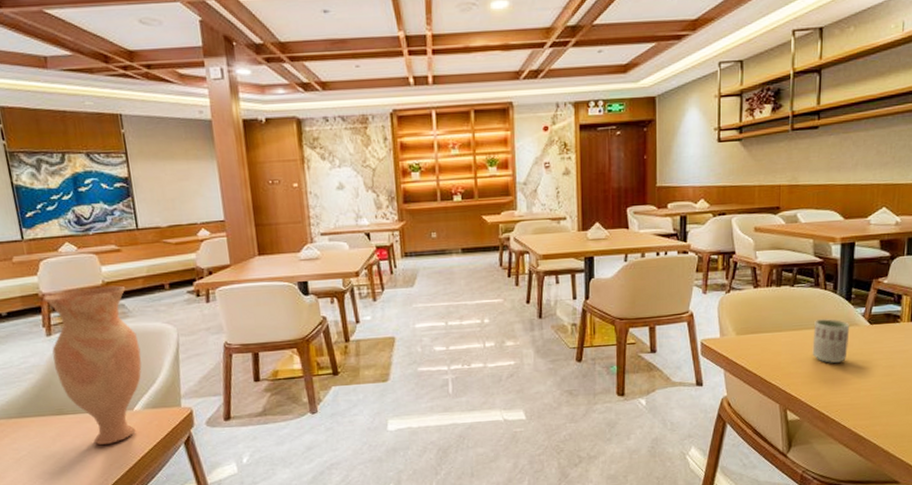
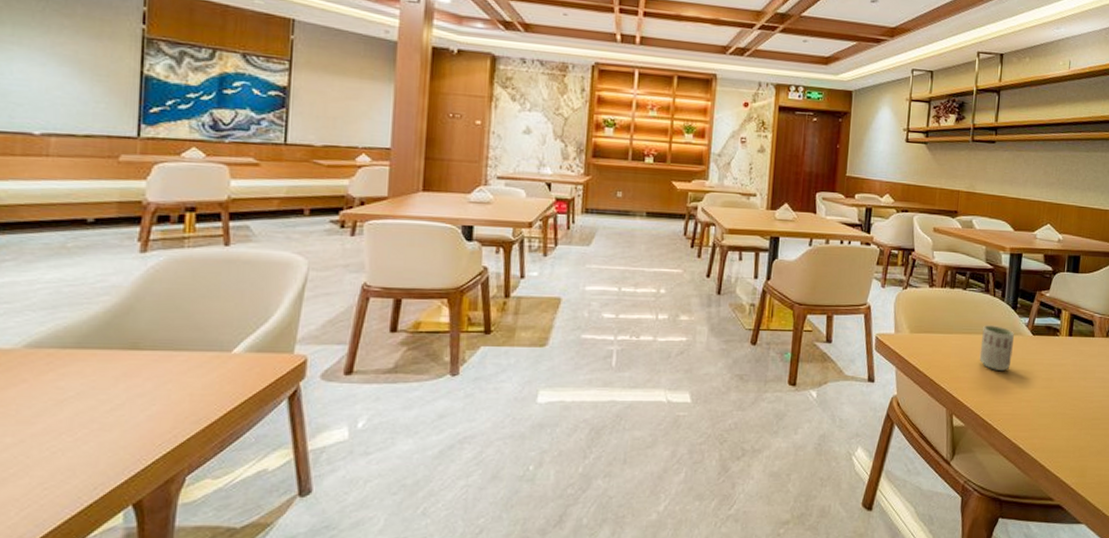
vase: present [43,285,142,446] -> none [140,202,258,393]

